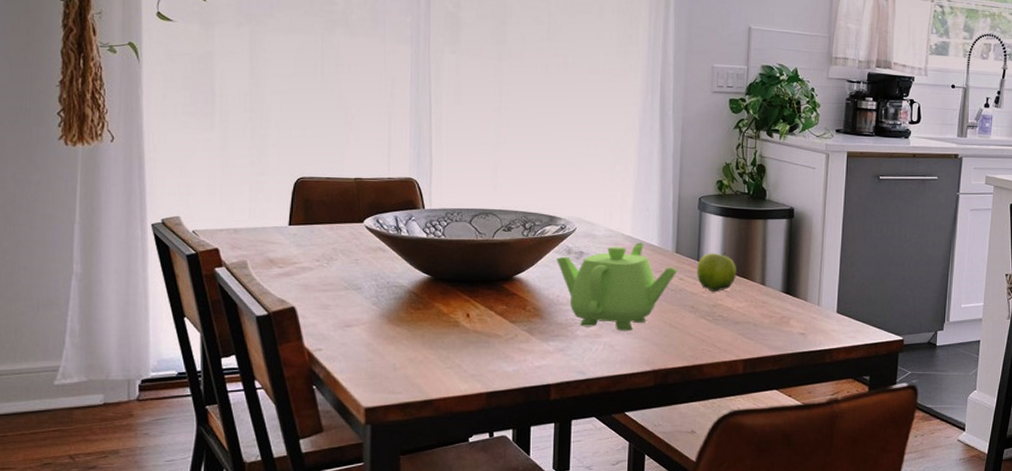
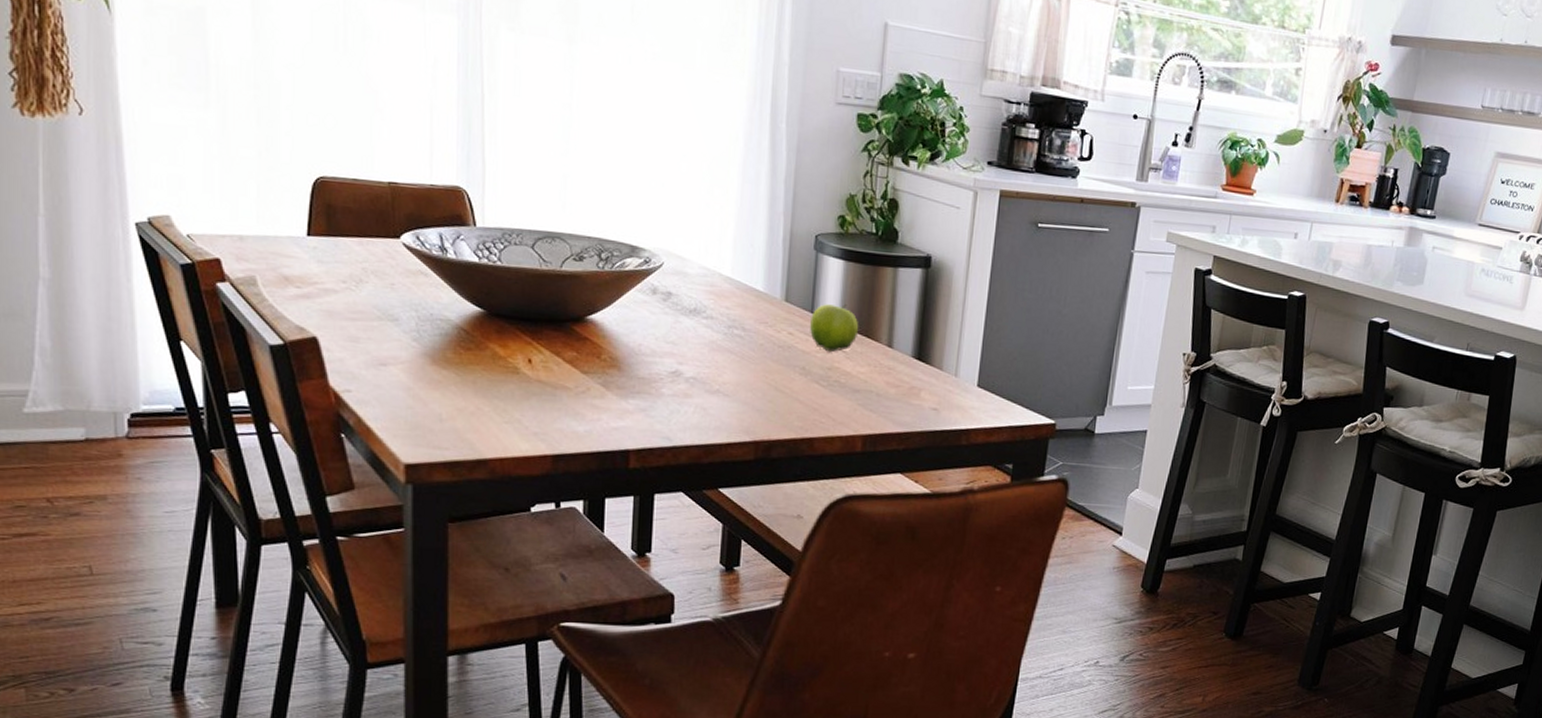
teapot: present [557,242,678,331] -> none [639,285,787,392]

